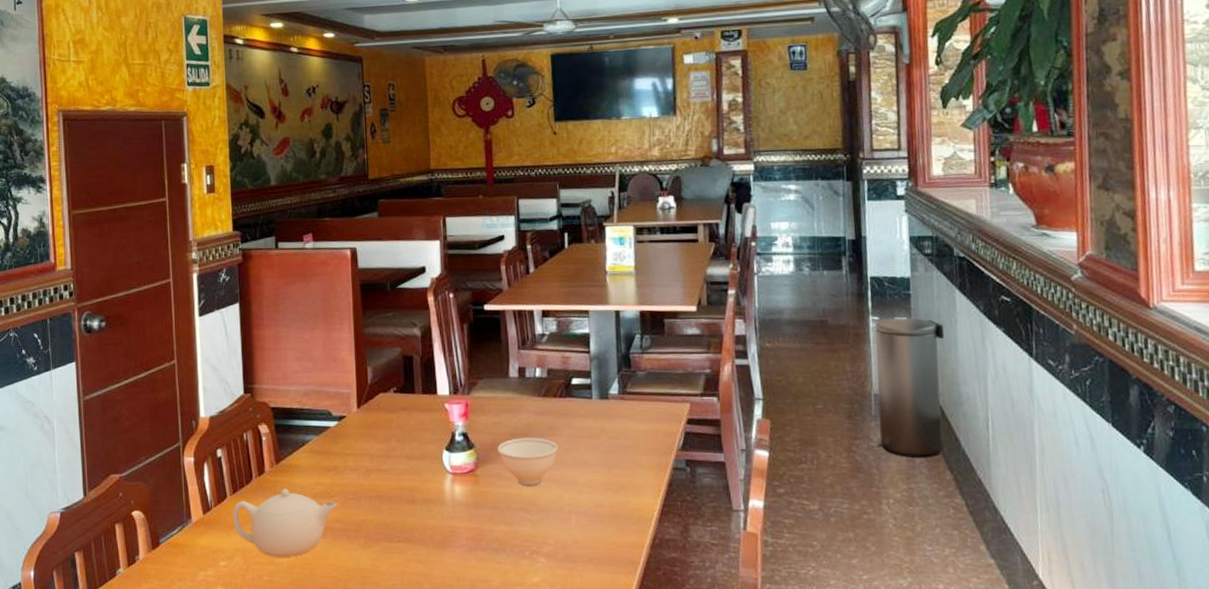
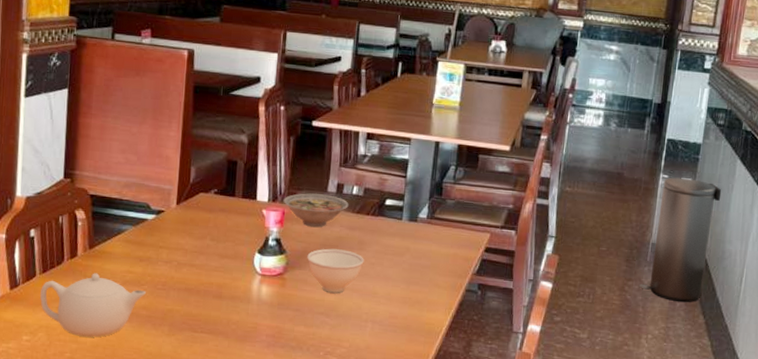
soup bowl: none [465,380,534,417] -> present [283,193,349,228]

